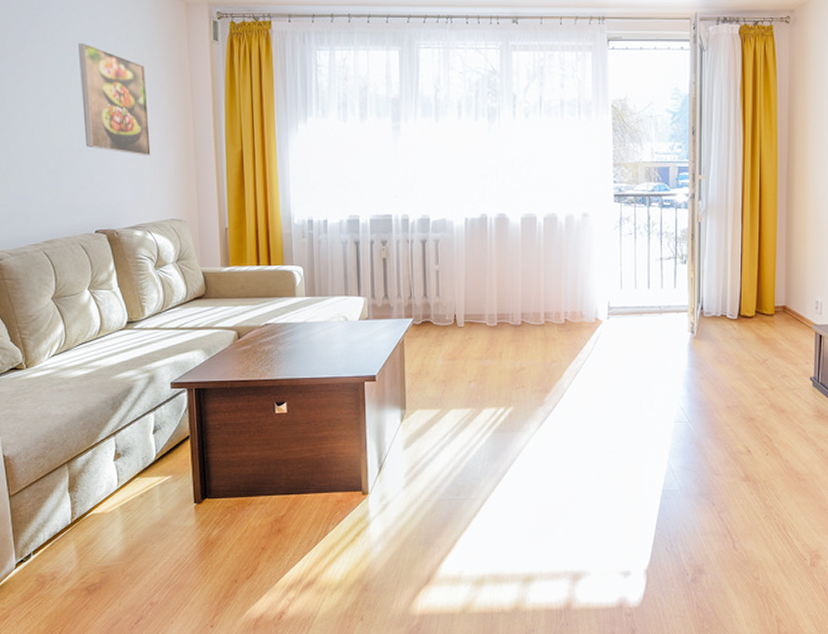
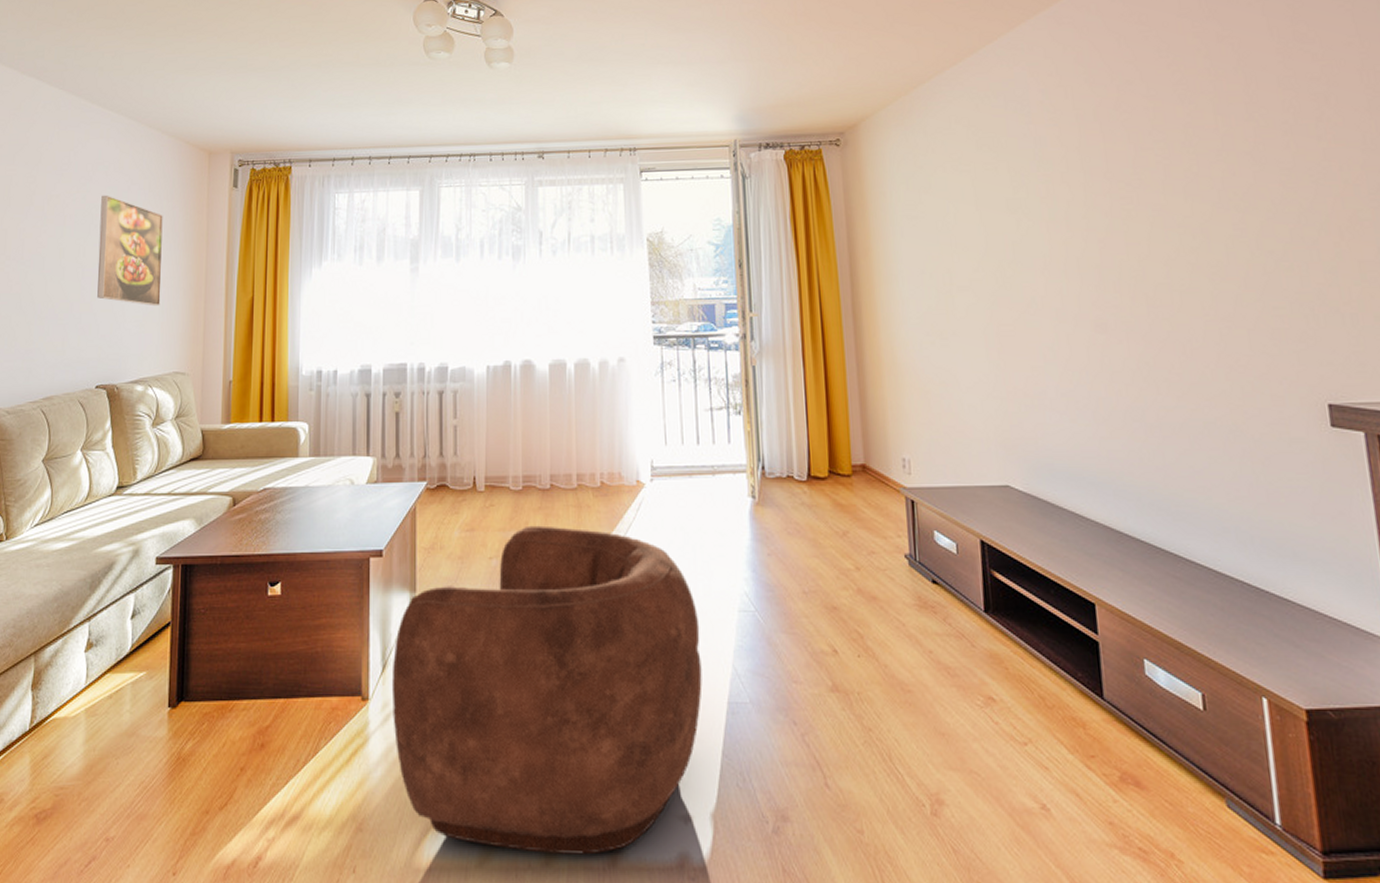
armchair: none [387,355,643,601] -> present [391,525,703,855]

